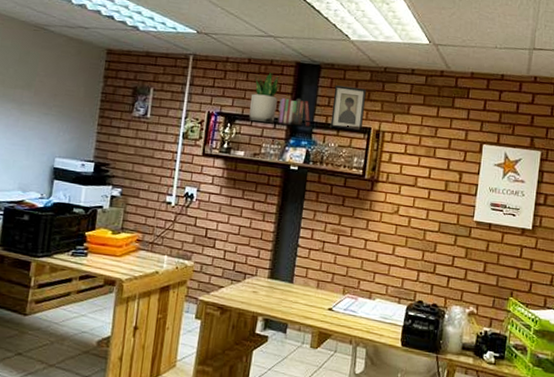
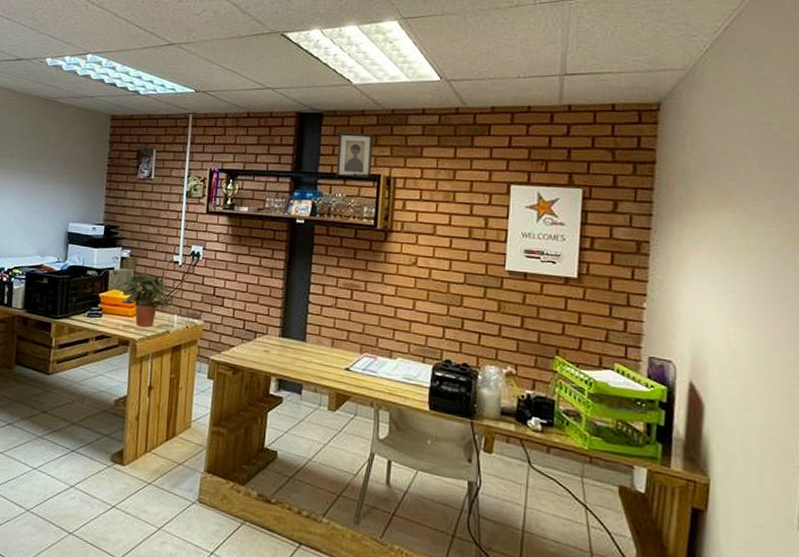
potted plant: none [109,211,164,268] -> present [121,271,173,328]
planter: present [249,72,280,125] -> none [250,125,281,178]
books: present [277,97,311,128] -> none [280,148,315,179]

